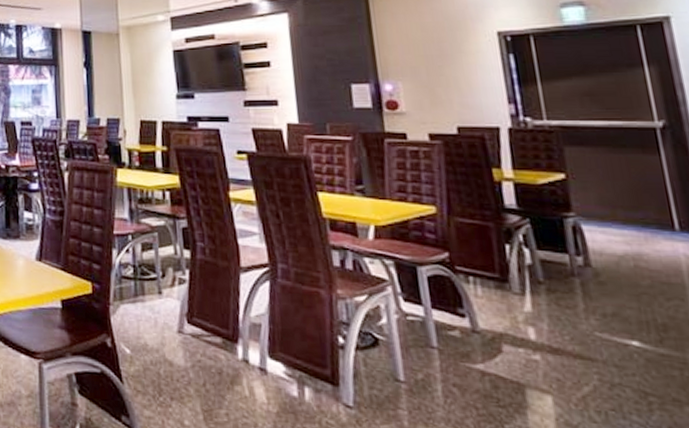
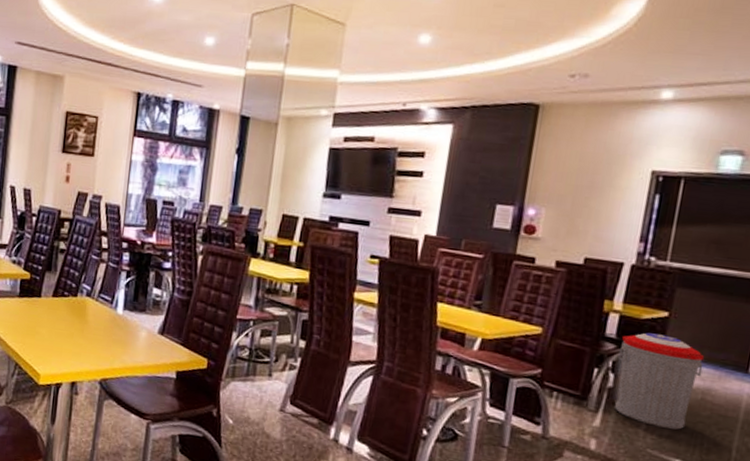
trash can: none [524,198,628,306] -> present [615,332,705,430]

